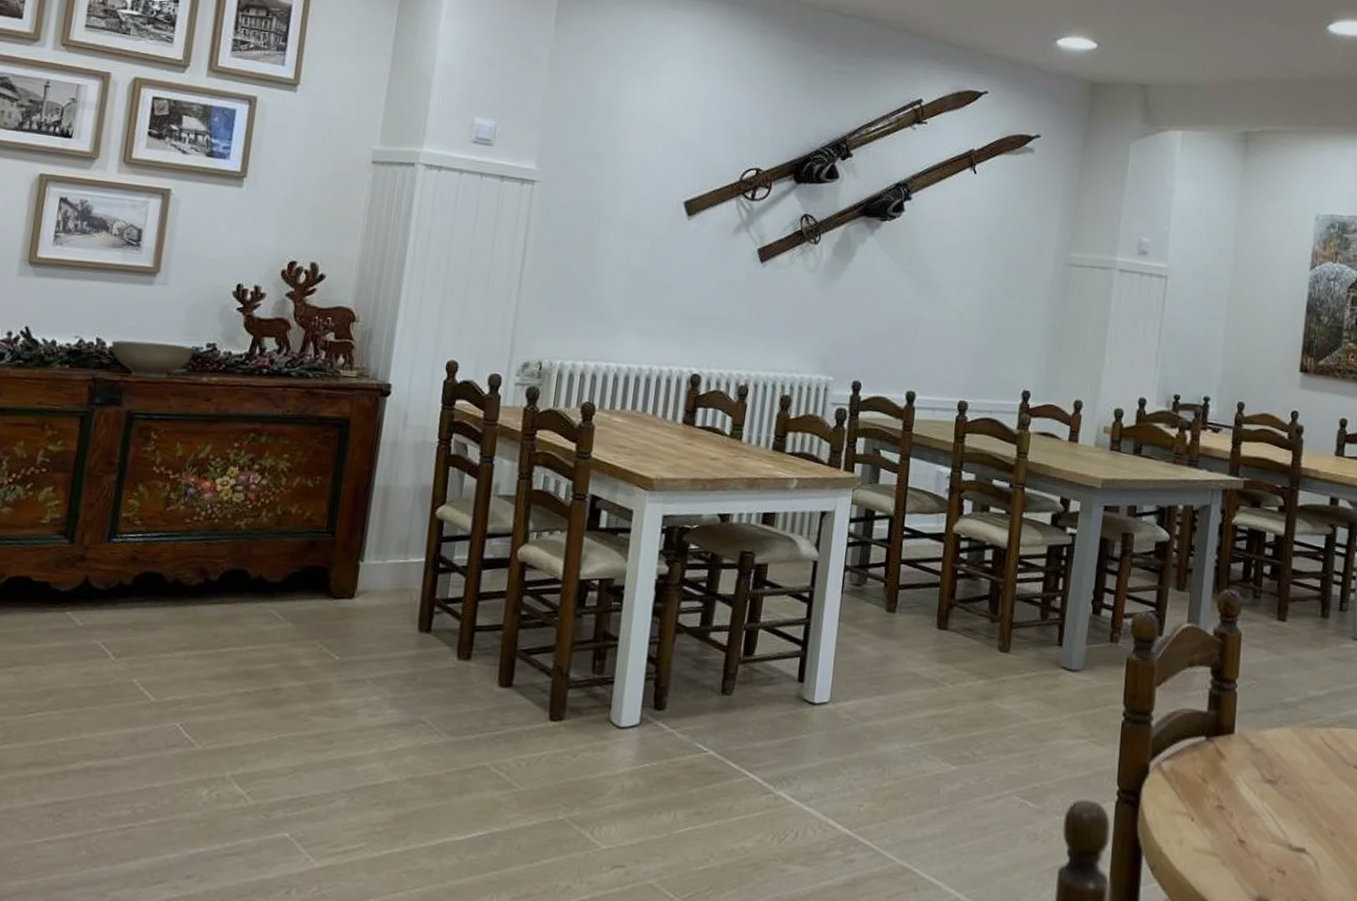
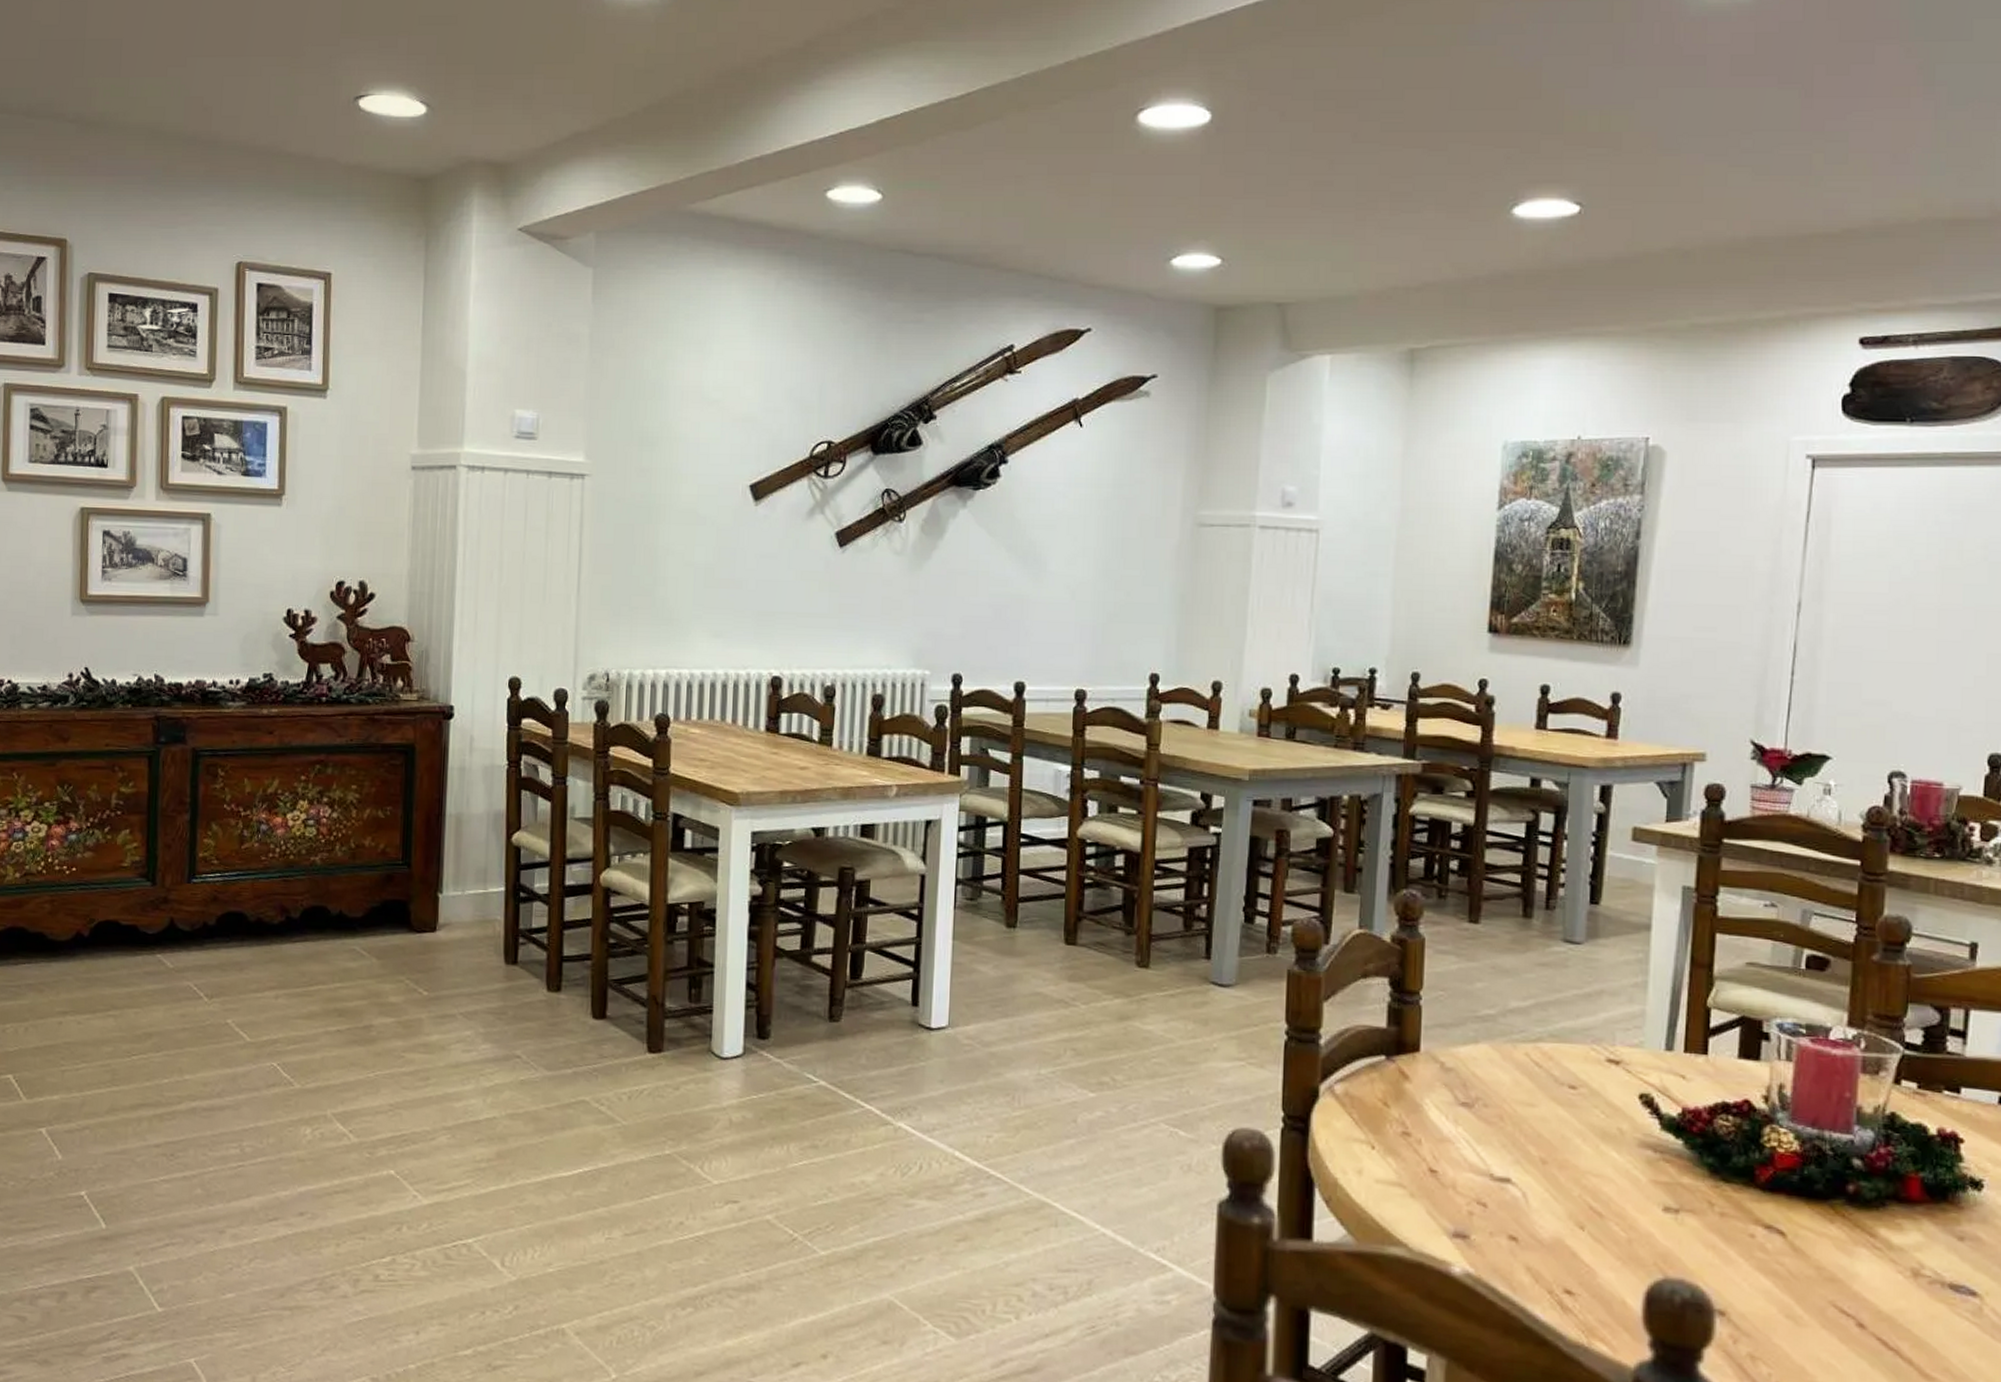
decorative bowl: present [110,340,197,380] -> none [168,675,253,714]

